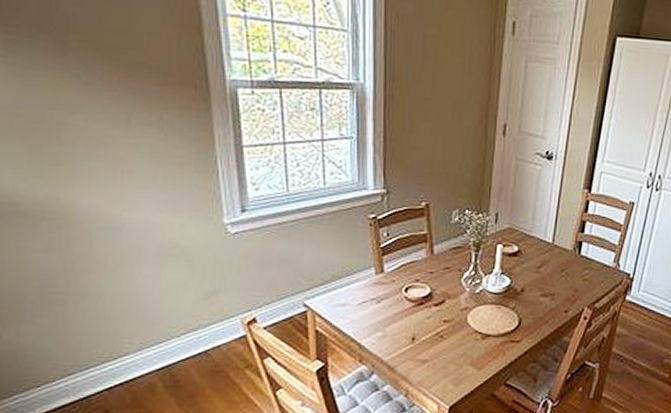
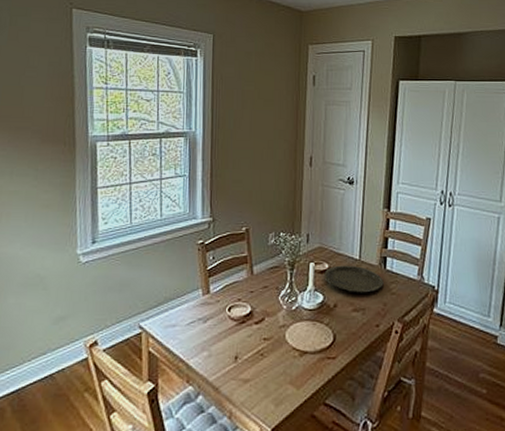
plate: none [512,248,577,278] -> present [324,265,384,293]

